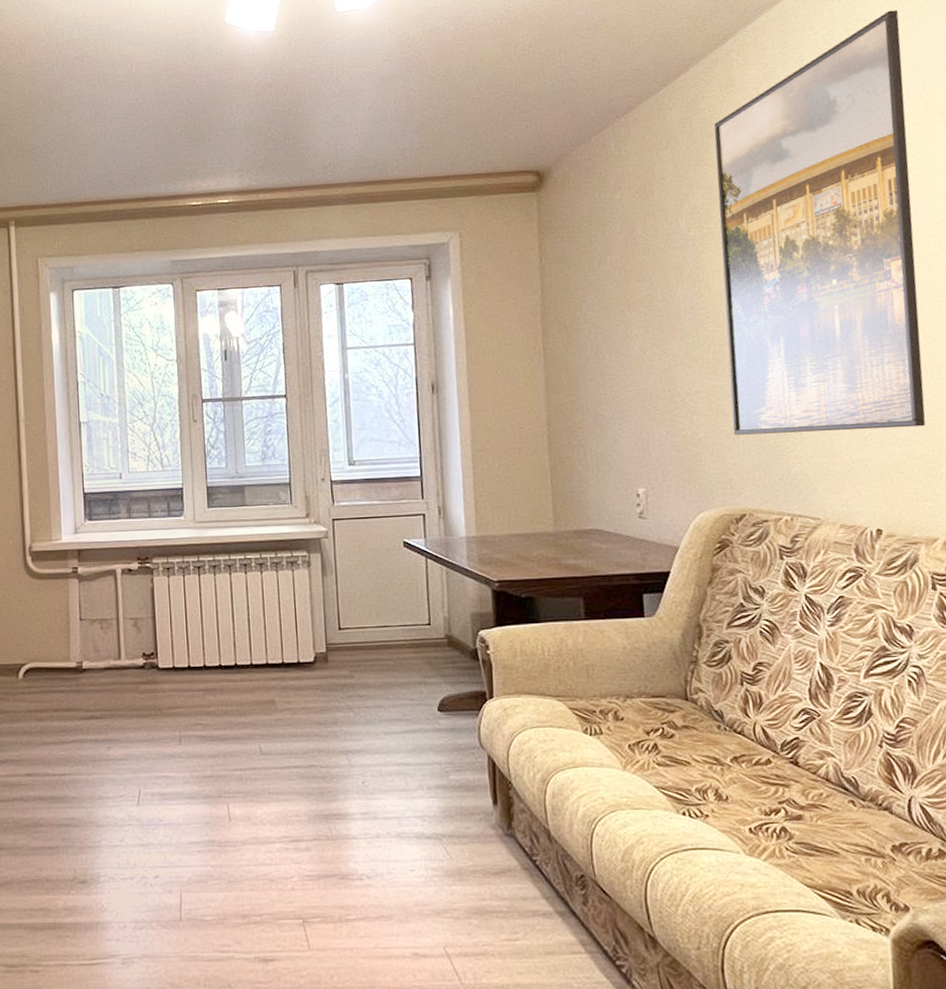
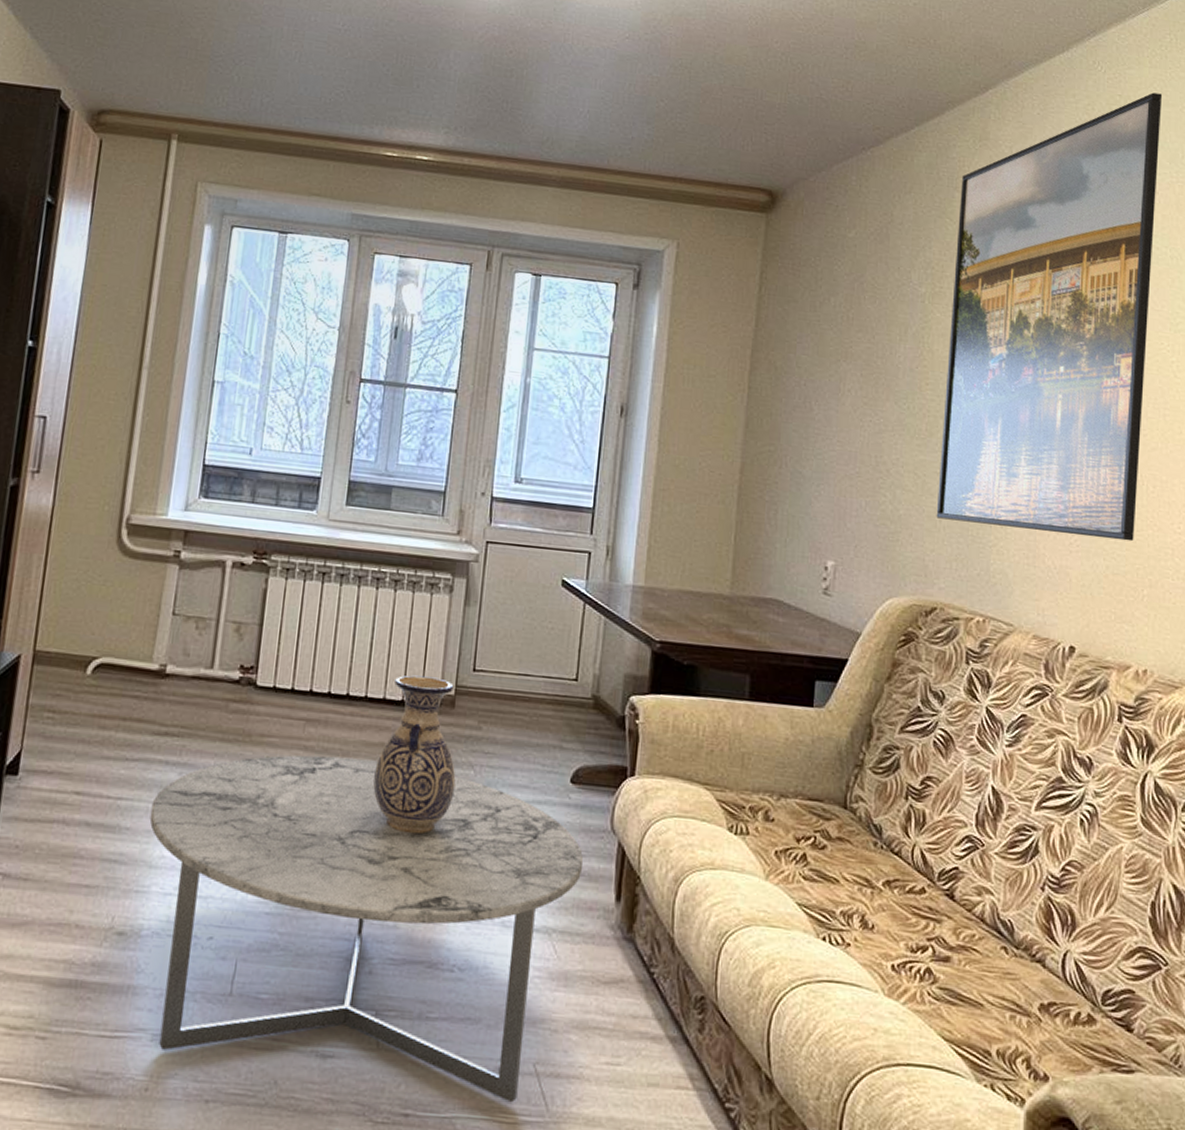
coffee table: none [90,715,460,981] -> present [149,755,583,1103]
vase: none [269,640,340,772] -> present [373,675,456,835]

